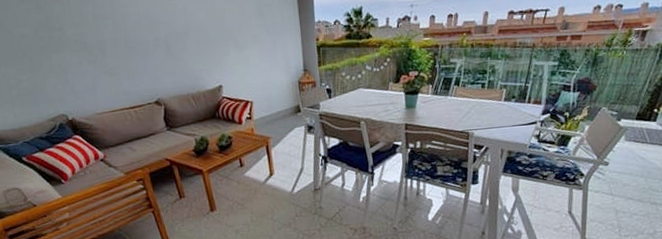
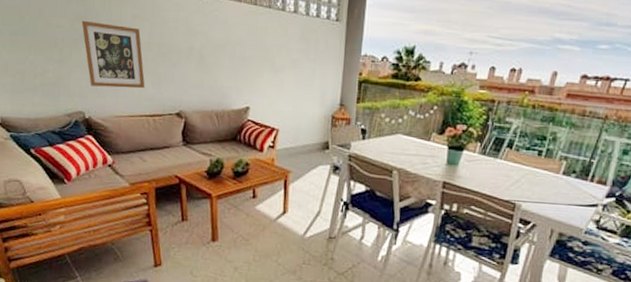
wall art: none [45,27,120,89] -> present [81,20,145,89]

